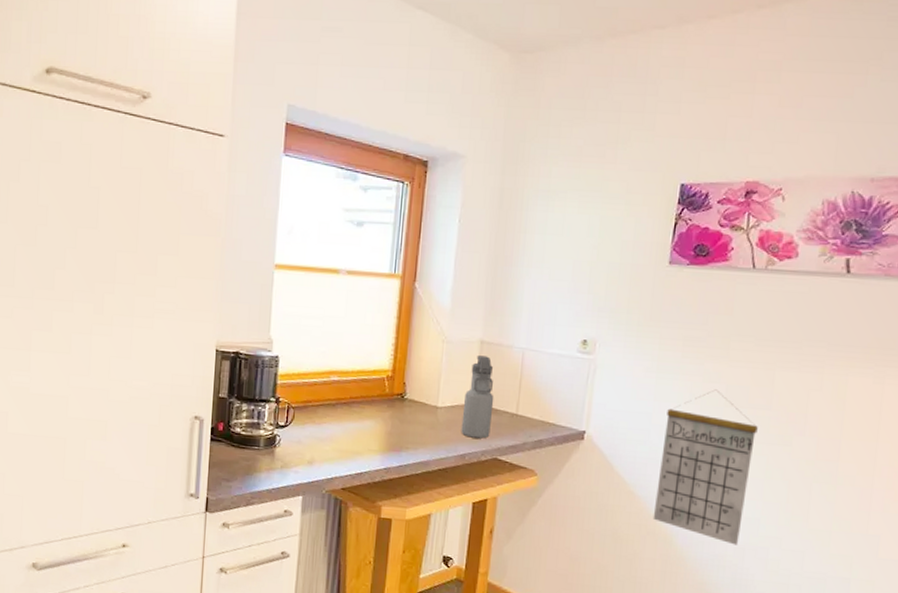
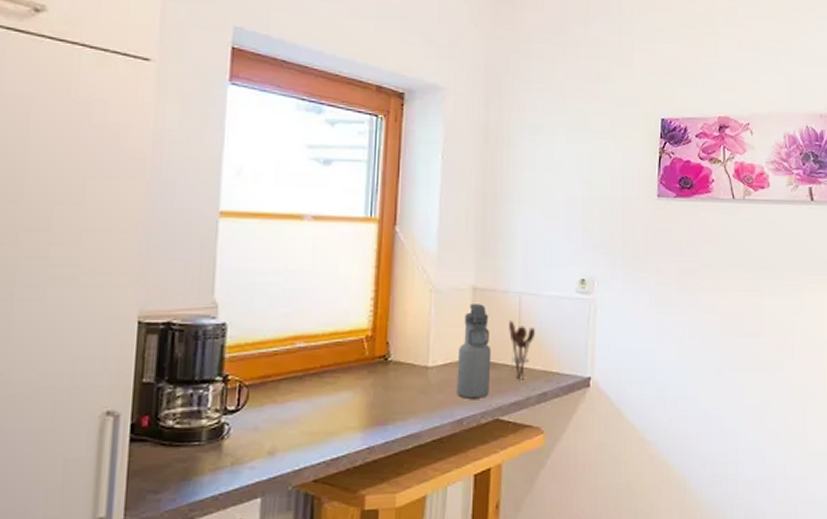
utensil holder: none [511,373,535,427] -> present [509,321,535,380]
calendar: present [653,389,758,546] -> none [665,320,753,481]

